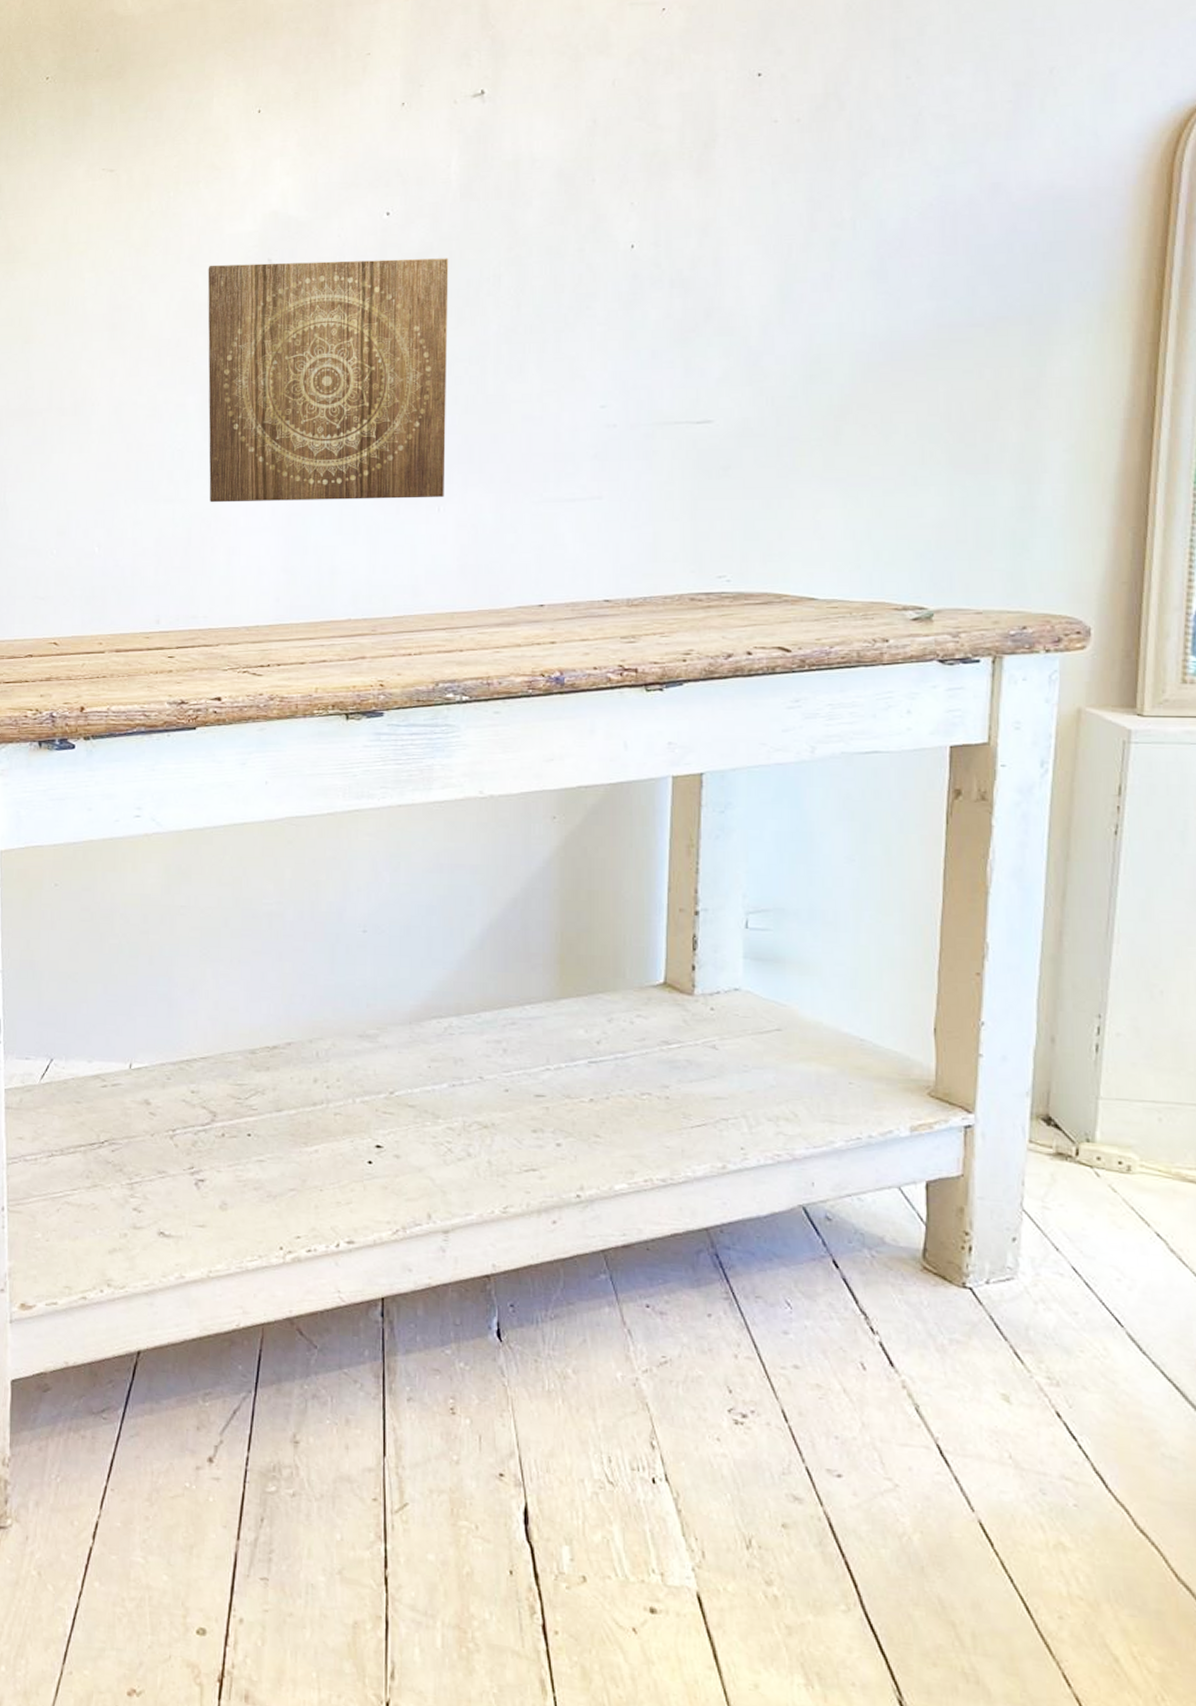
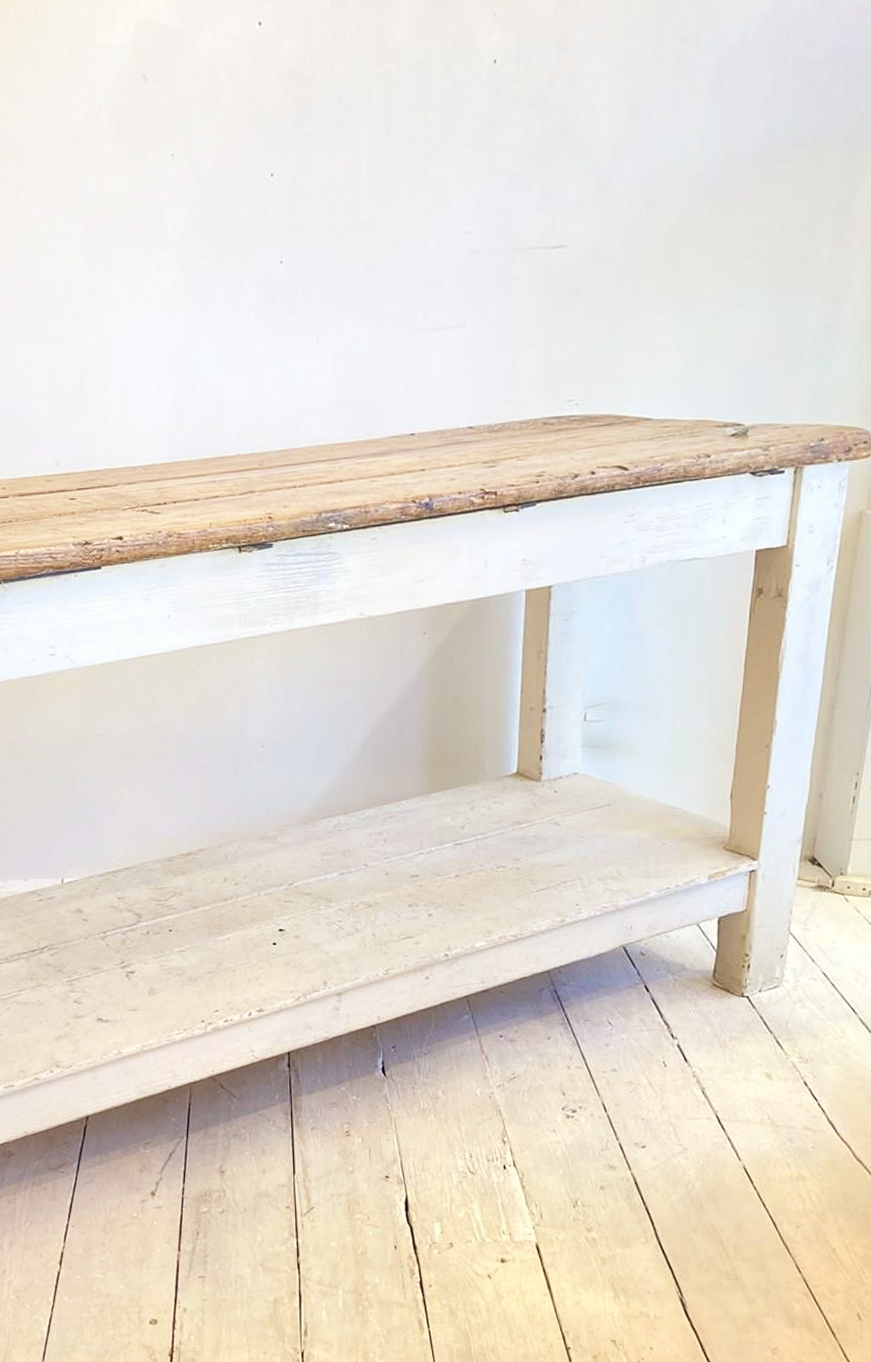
wall art: present [207,258,449,503] -> none [82,73,323,341]

